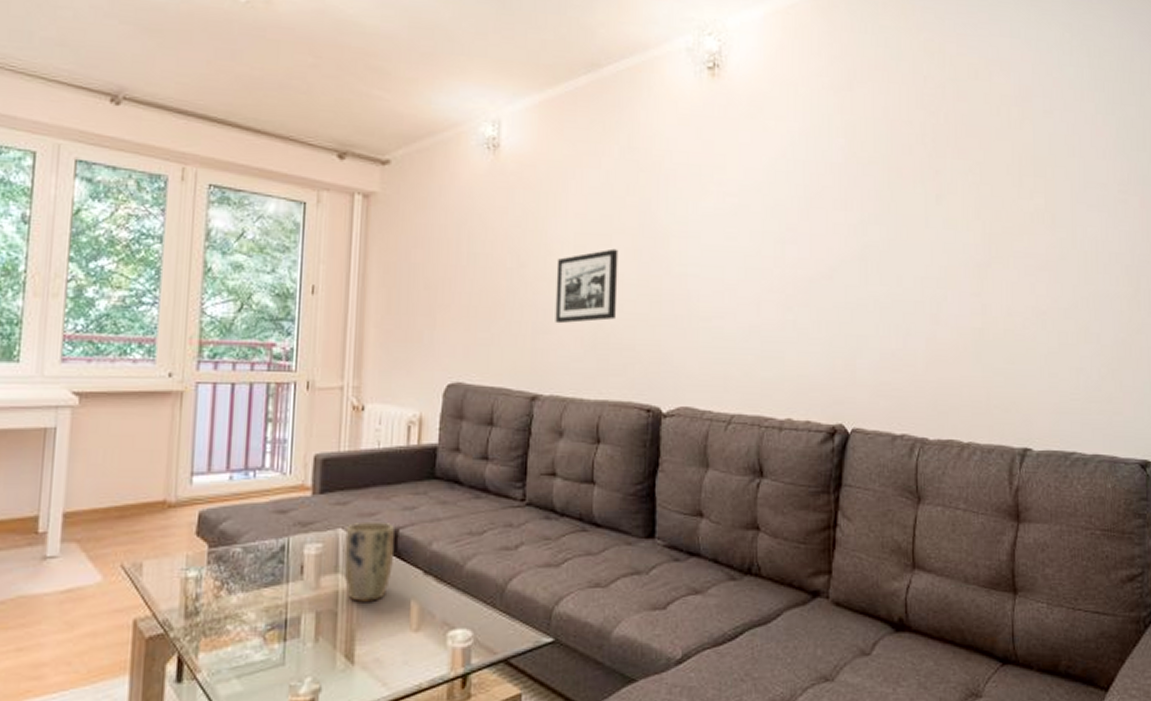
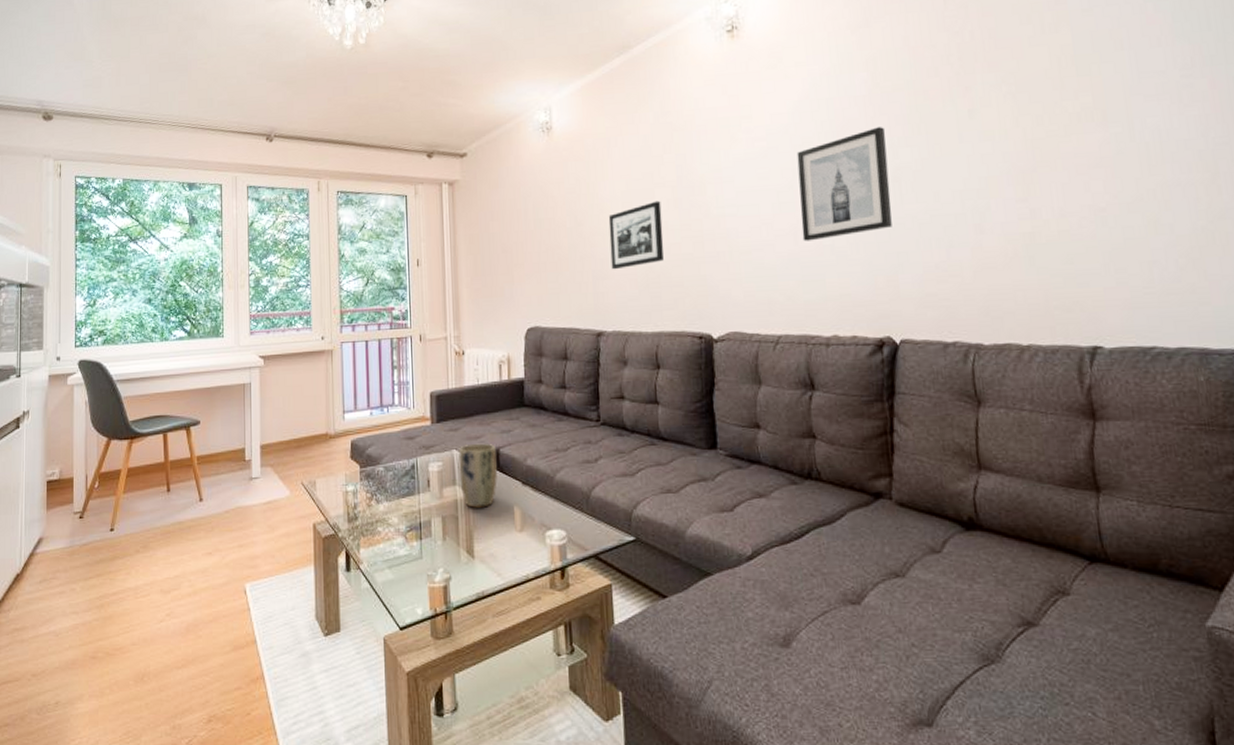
wall art: none [766,199,856,314] -> present [797,127,892,241]

